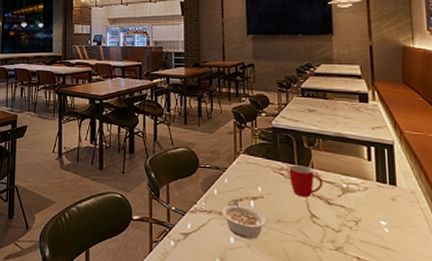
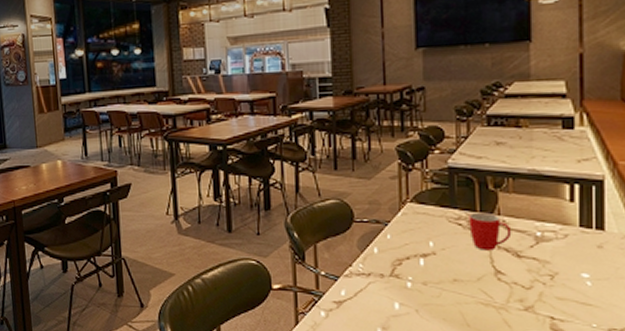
legume: present [222,198,267,239] -> none [384,256,440,303]

